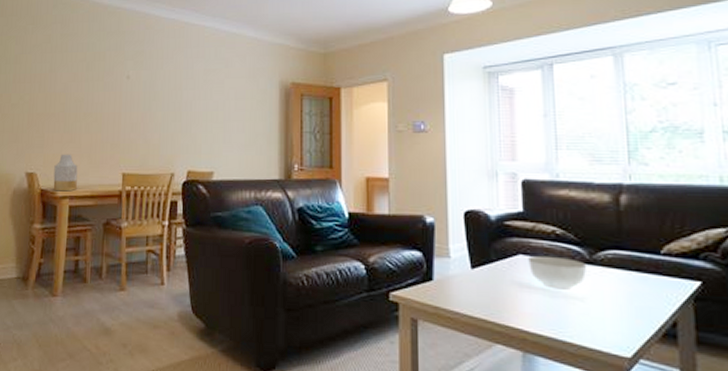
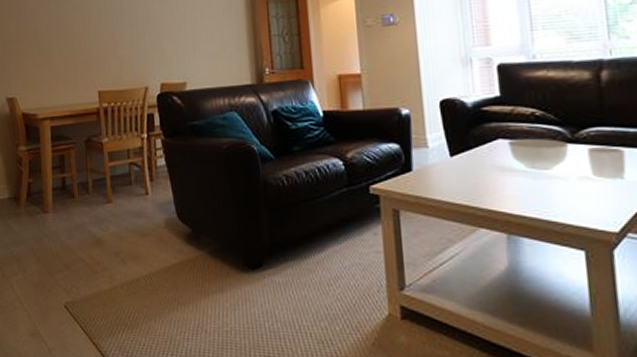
vase: present [53,154,78,192] -> none [32,76,56,114]
mug: none [604,270,641,306] -> present [587,147,627,181]

